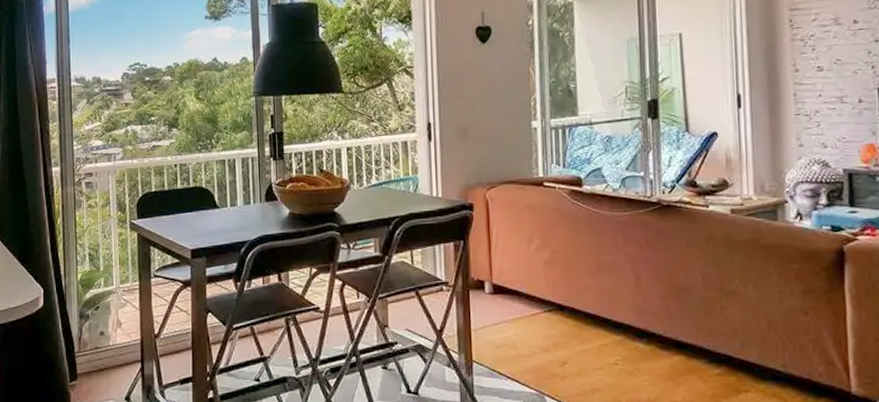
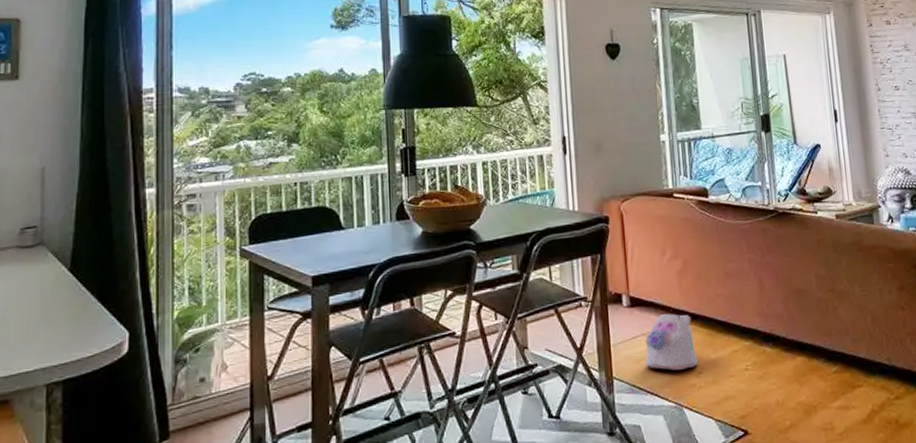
plush toy: none [506,303,562,359] -> present [644,314,698,370]

